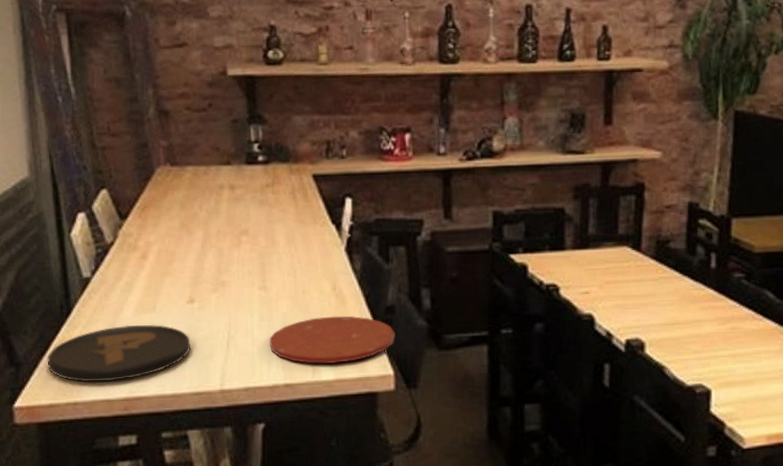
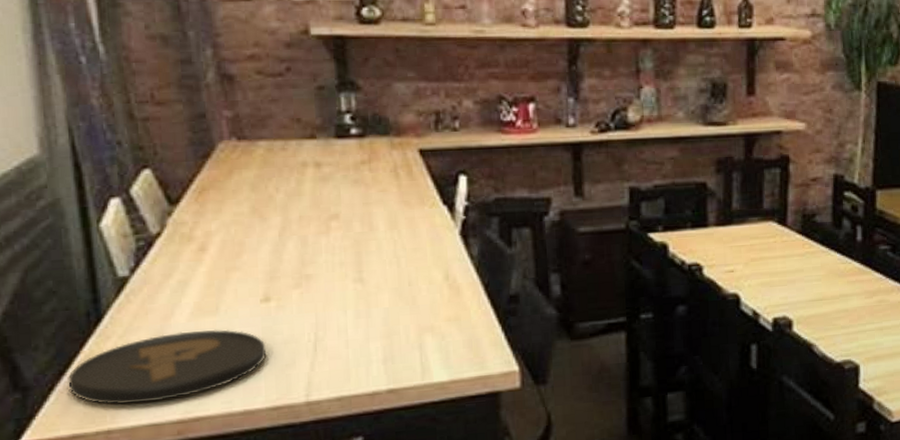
plate: present [269,315,395,364] -> none [367,307,520,365]

